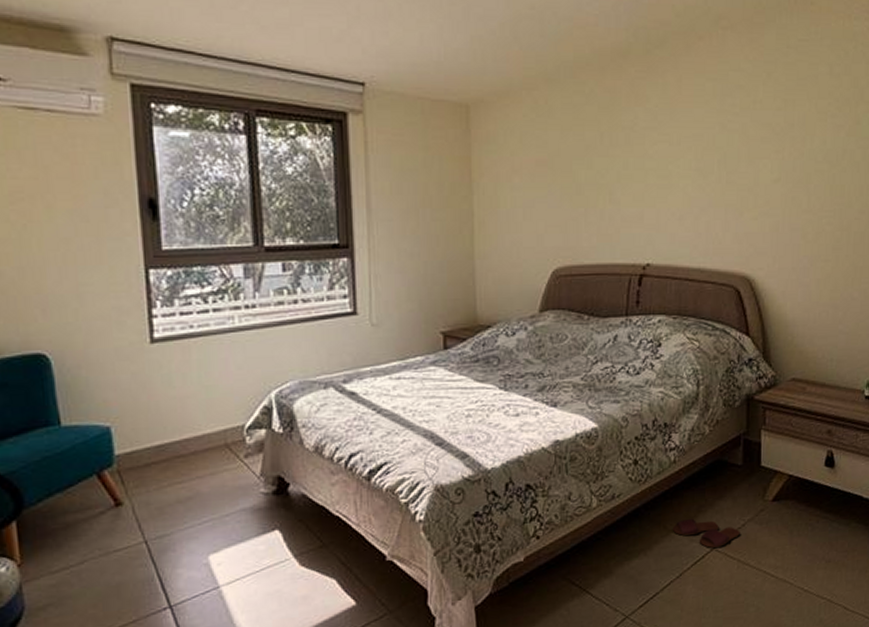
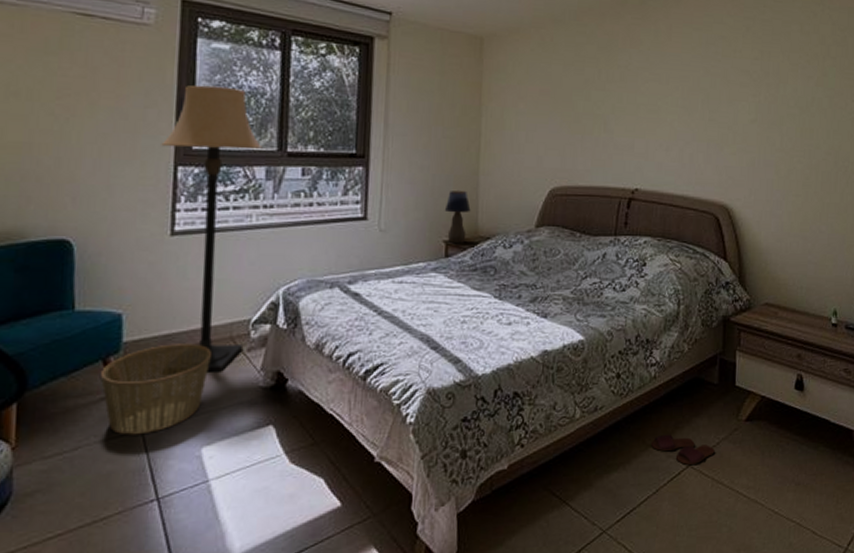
basket: none [97,453,208,547] -> present [101,344,211,436]
lamp: none [128,179,240,484] -> present [161,85,263,373]
table lamp: none [439,276,468,334] -> present [444,190,471,243]

